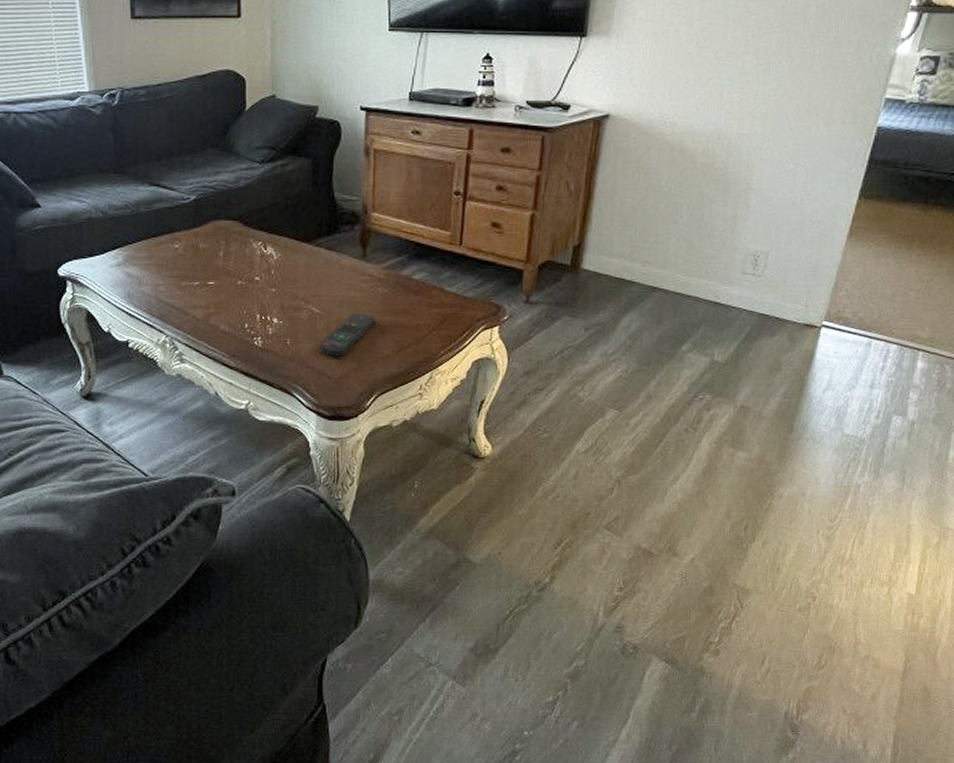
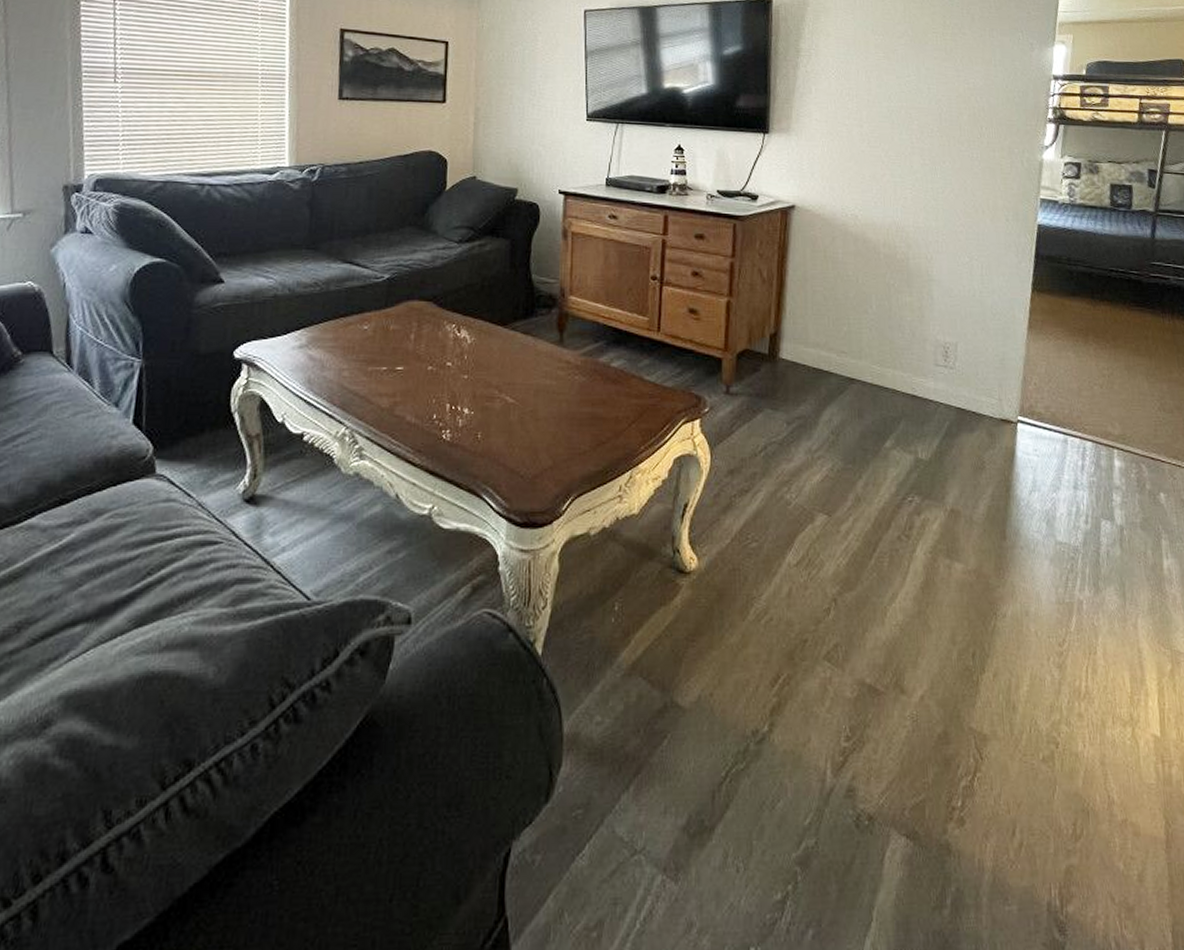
remote control: present [318,313,376,357] -> none [511,403,572,453]

